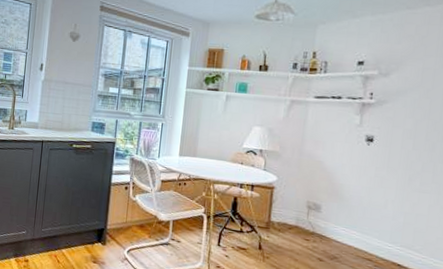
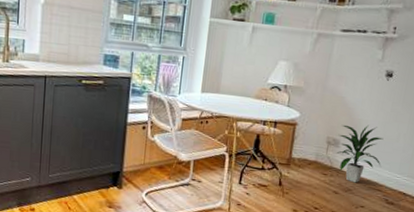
indoor plant: none [318,189,369,251] -> present [336,124,384,183]

